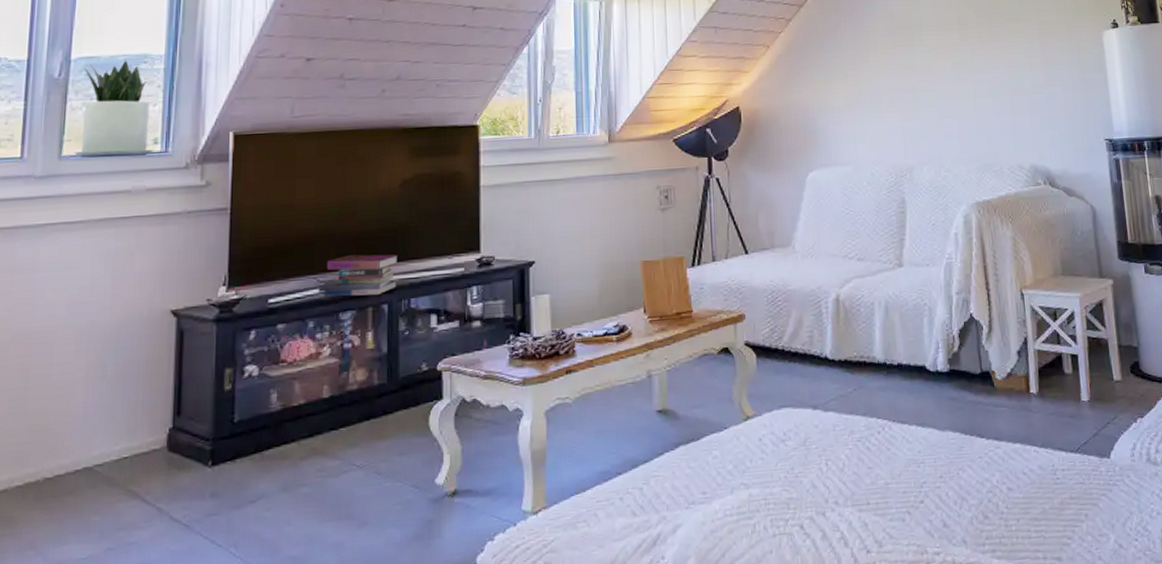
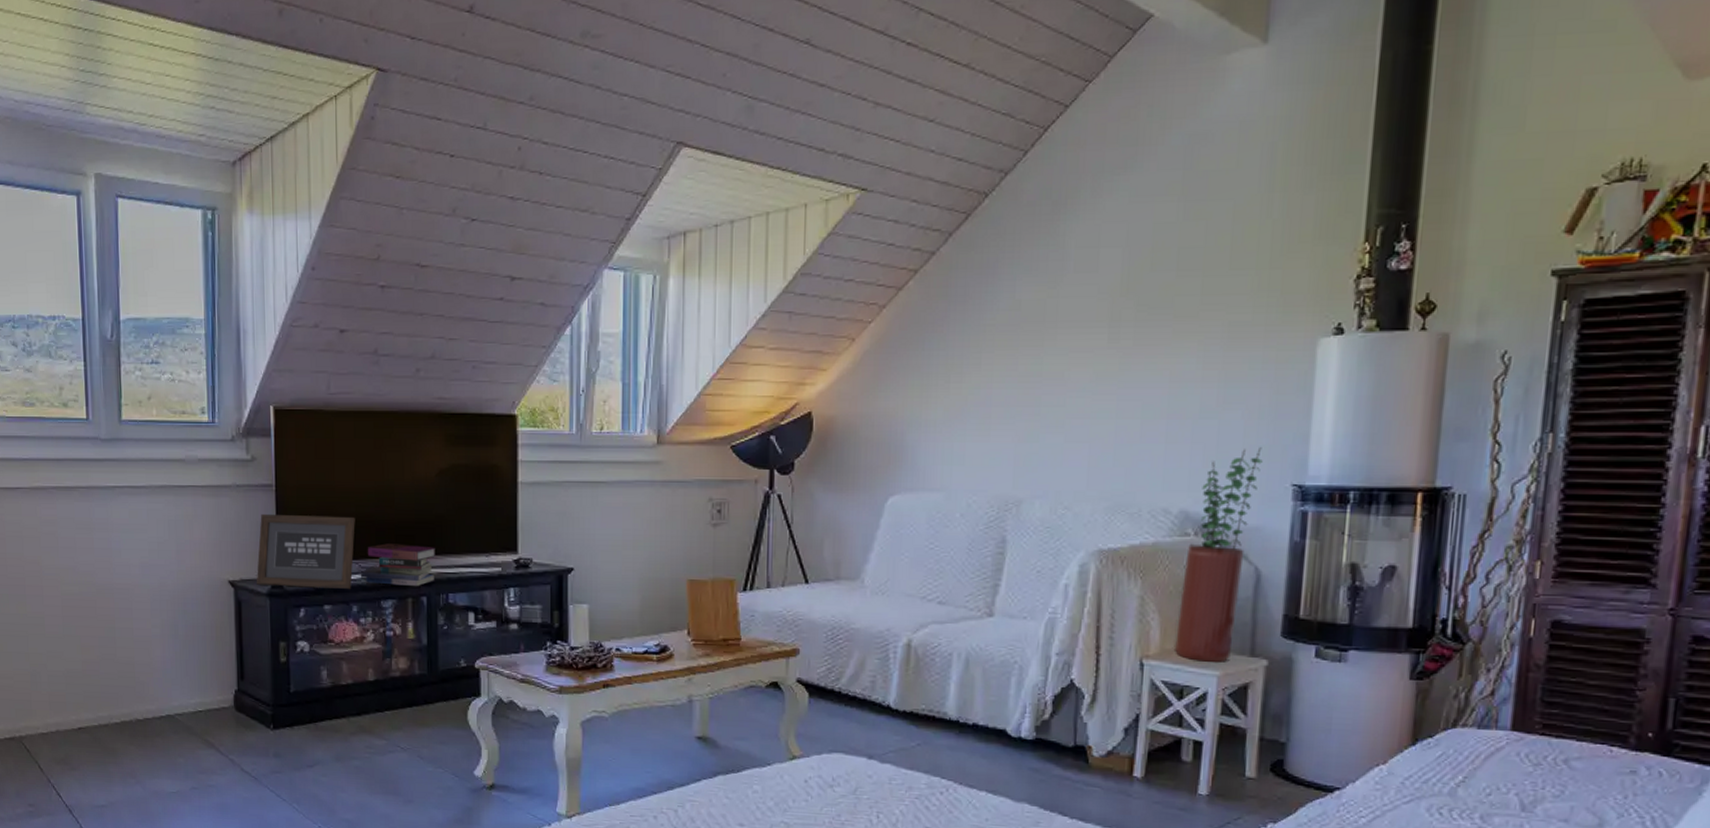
planter: present [74,60,153,159] -> none [131,323,201,426]
picture frame: none [202,232,315,312] -> present [256,513,355,589]
vase: none [1040,113,1086,287] -> present [1175,447,1263,663]

